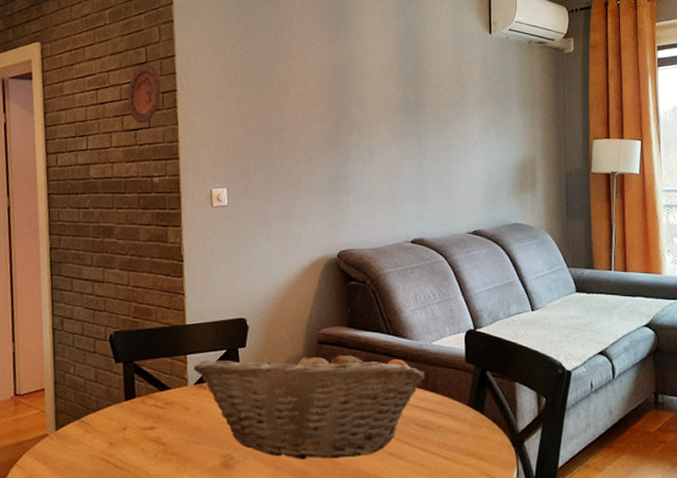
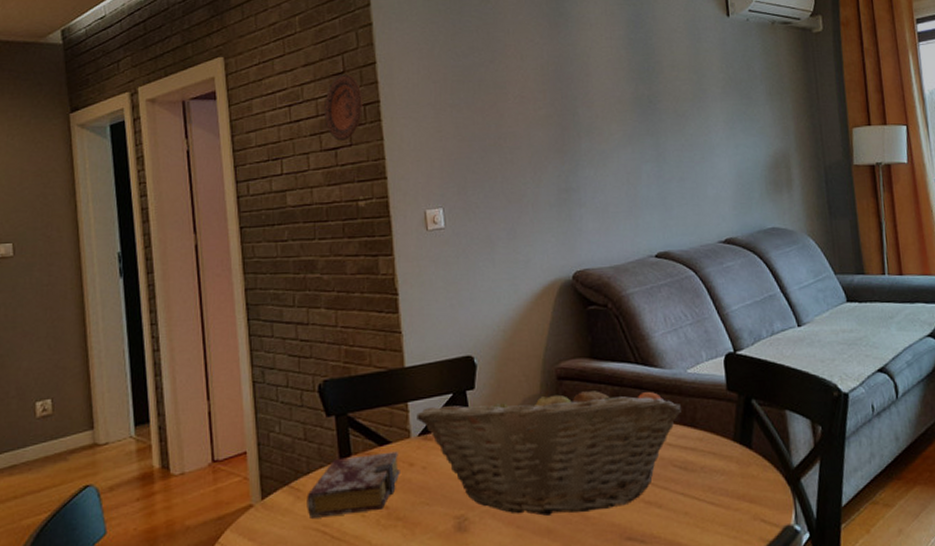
book: none [94,397,177,449] -> present [307,451,400,518]

